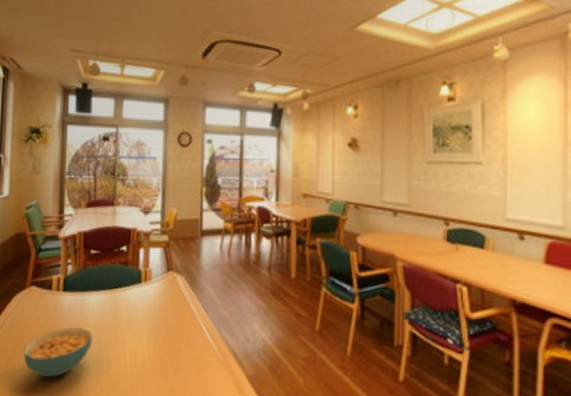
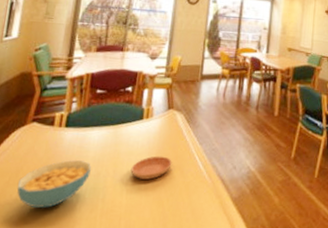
saucer: none [133,324,177,351] -> present [130,156,172,180]

